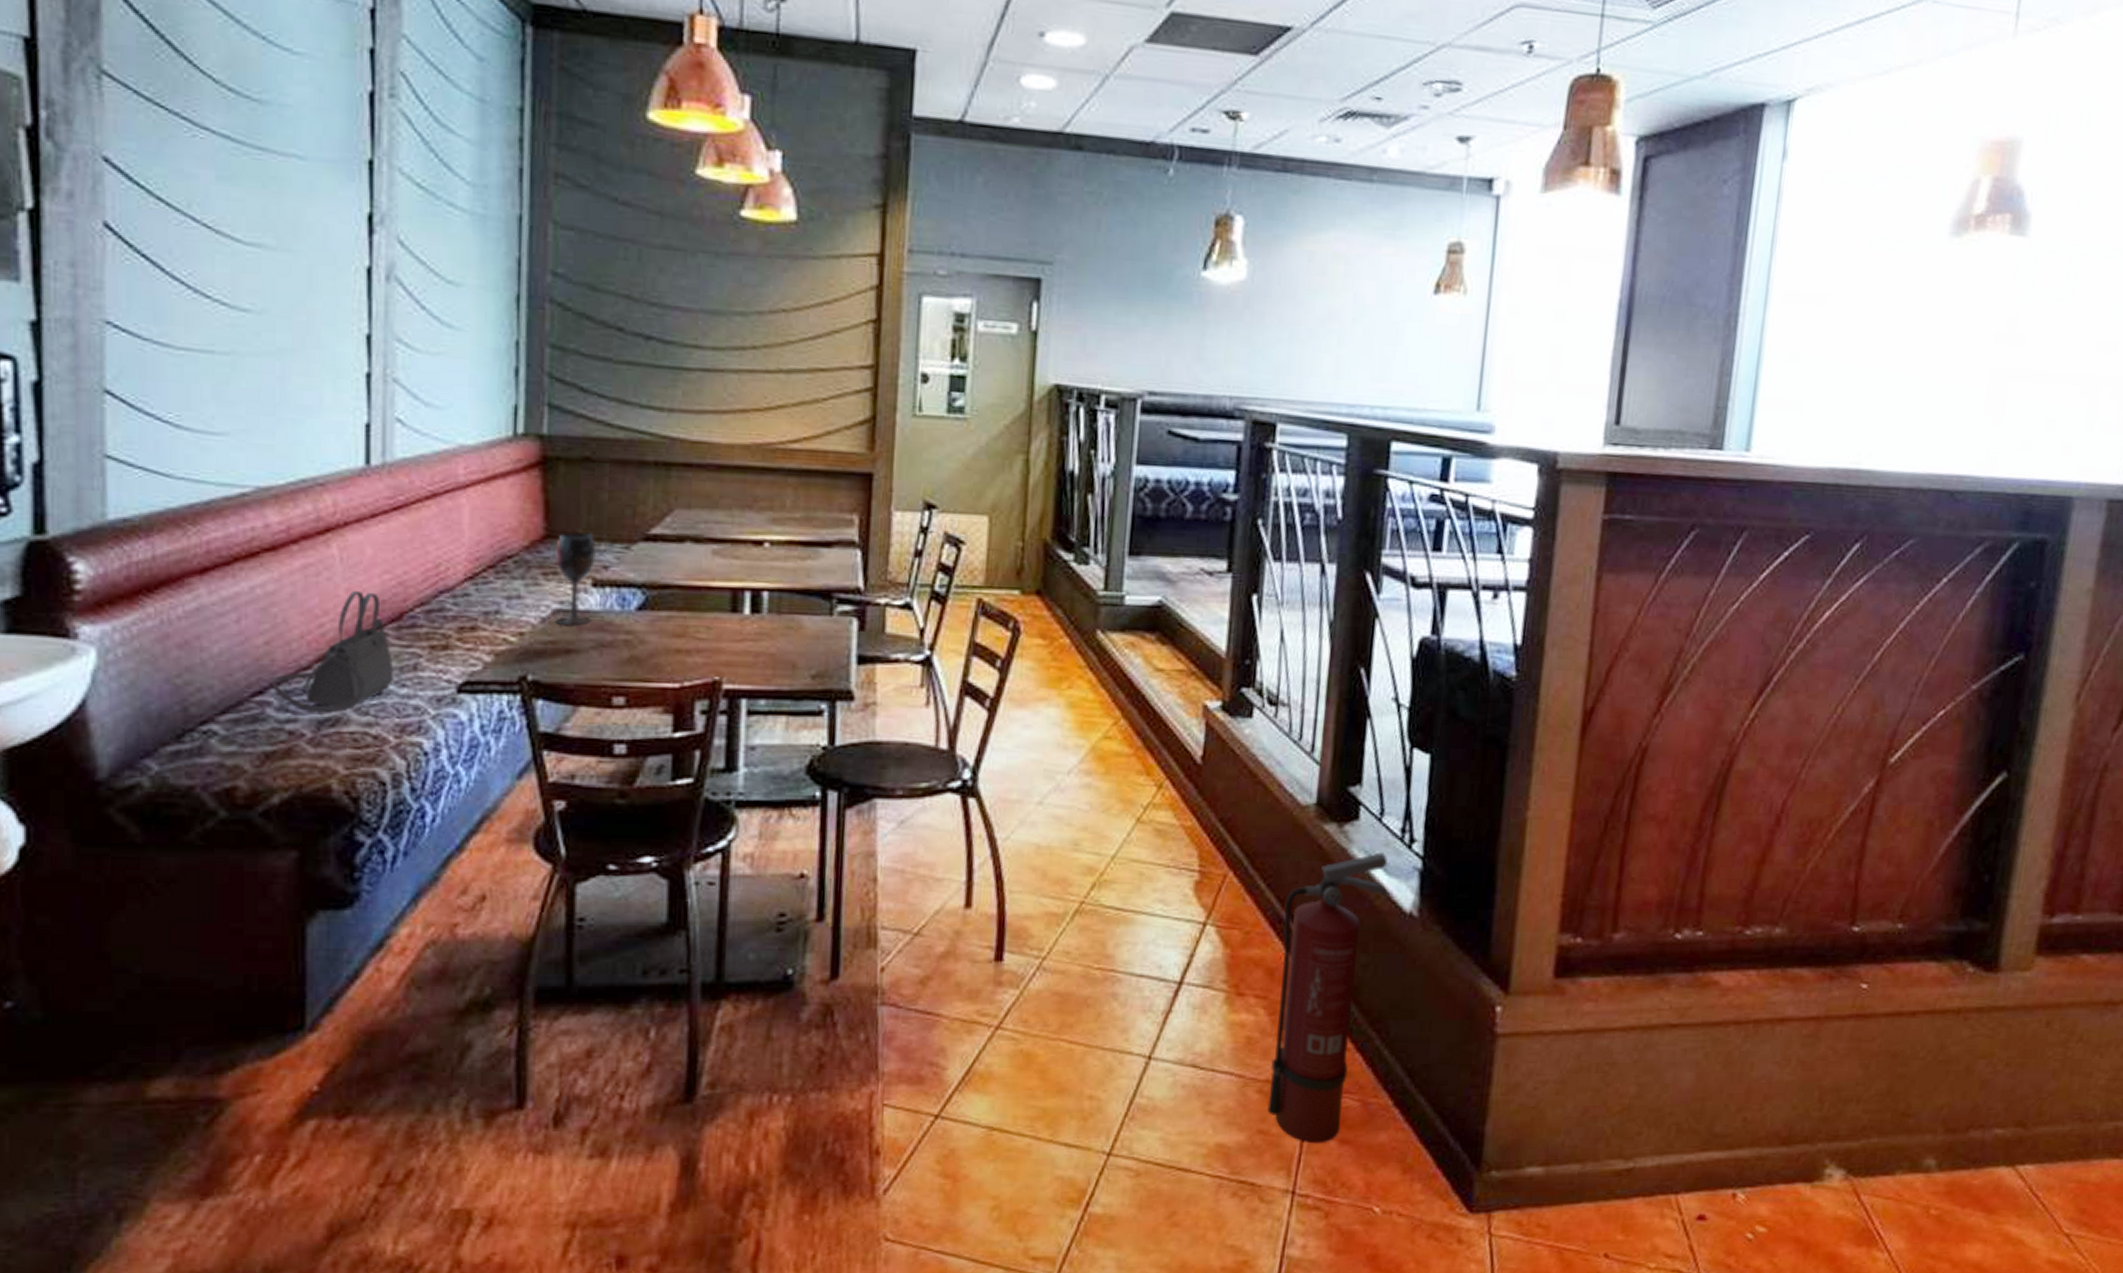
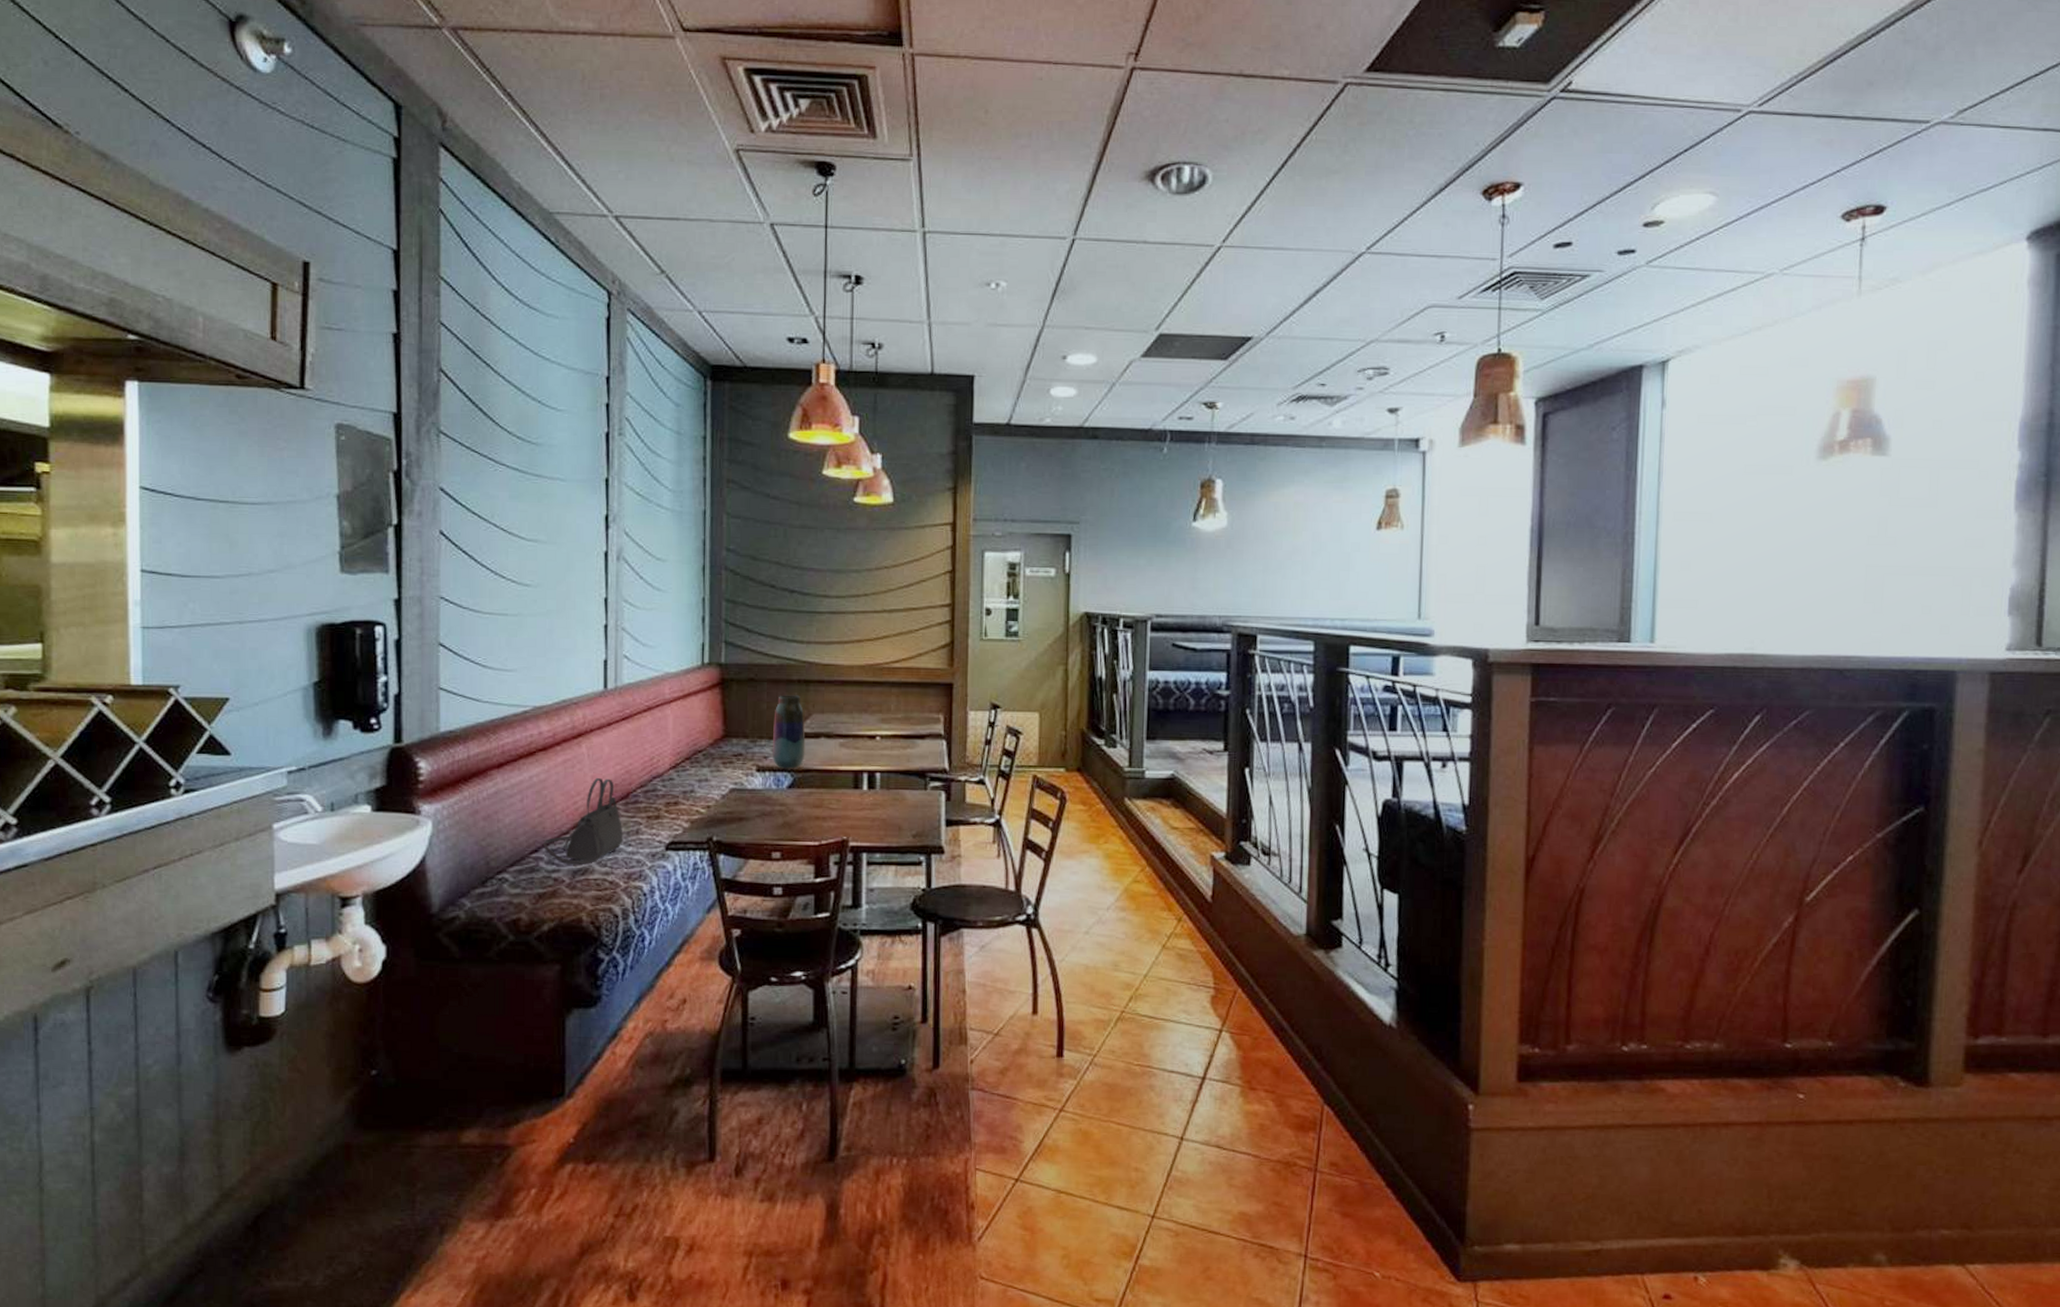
wine glass: present [555,533,596,627] -> none [731,733,759,801]
vase: none [615,481,664,584] -> present [772,695,806,769]
fire extinguisher: present [1267,852,1390,1144] -> none [1280,974,1371,1216]

